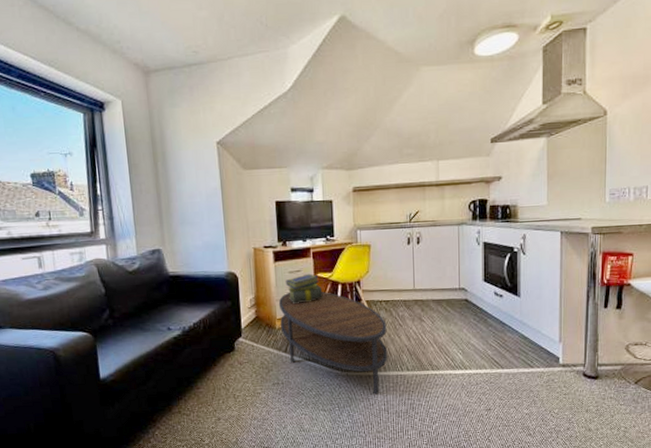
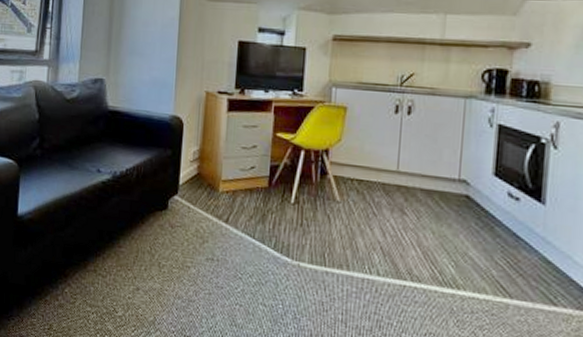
coffee table: present [278,292,388,395] -> none [224,151,357,299]
stack of books: present [285,273,323,303] -> none [237,131,281,166]

